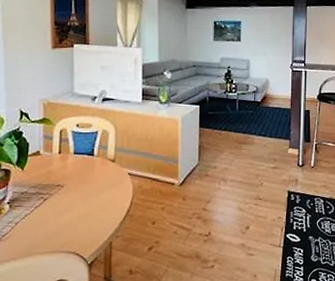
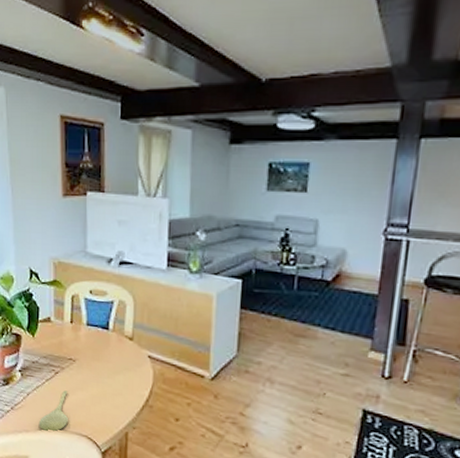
spoon: none [26,214,56,256] -> present [38,390,68,432]

